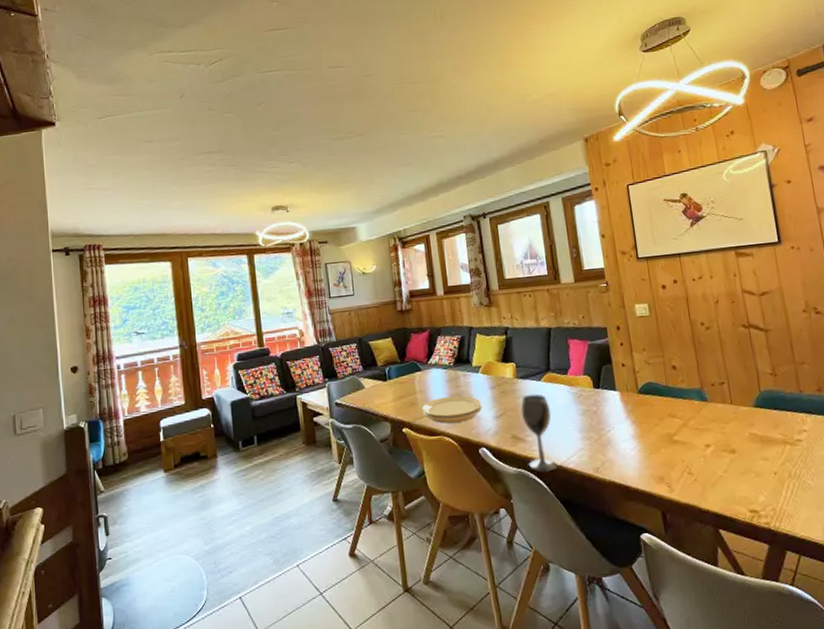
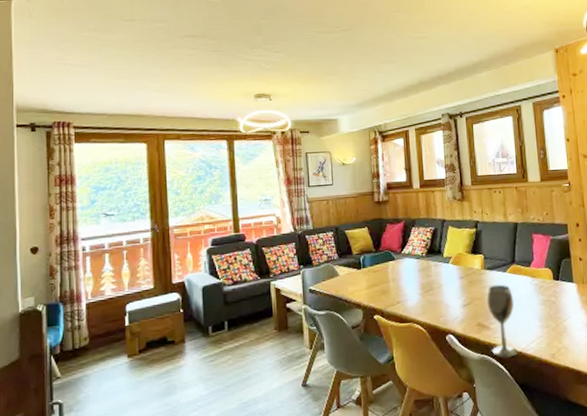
plate: present [422,395,482,424] -> none [394,284,451,311]

